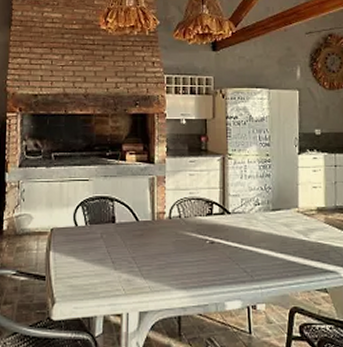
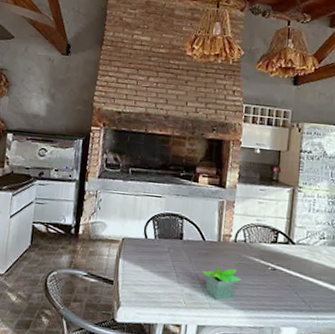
potted plant: none [138,247,180,283] -> present [201,268,241,301]

